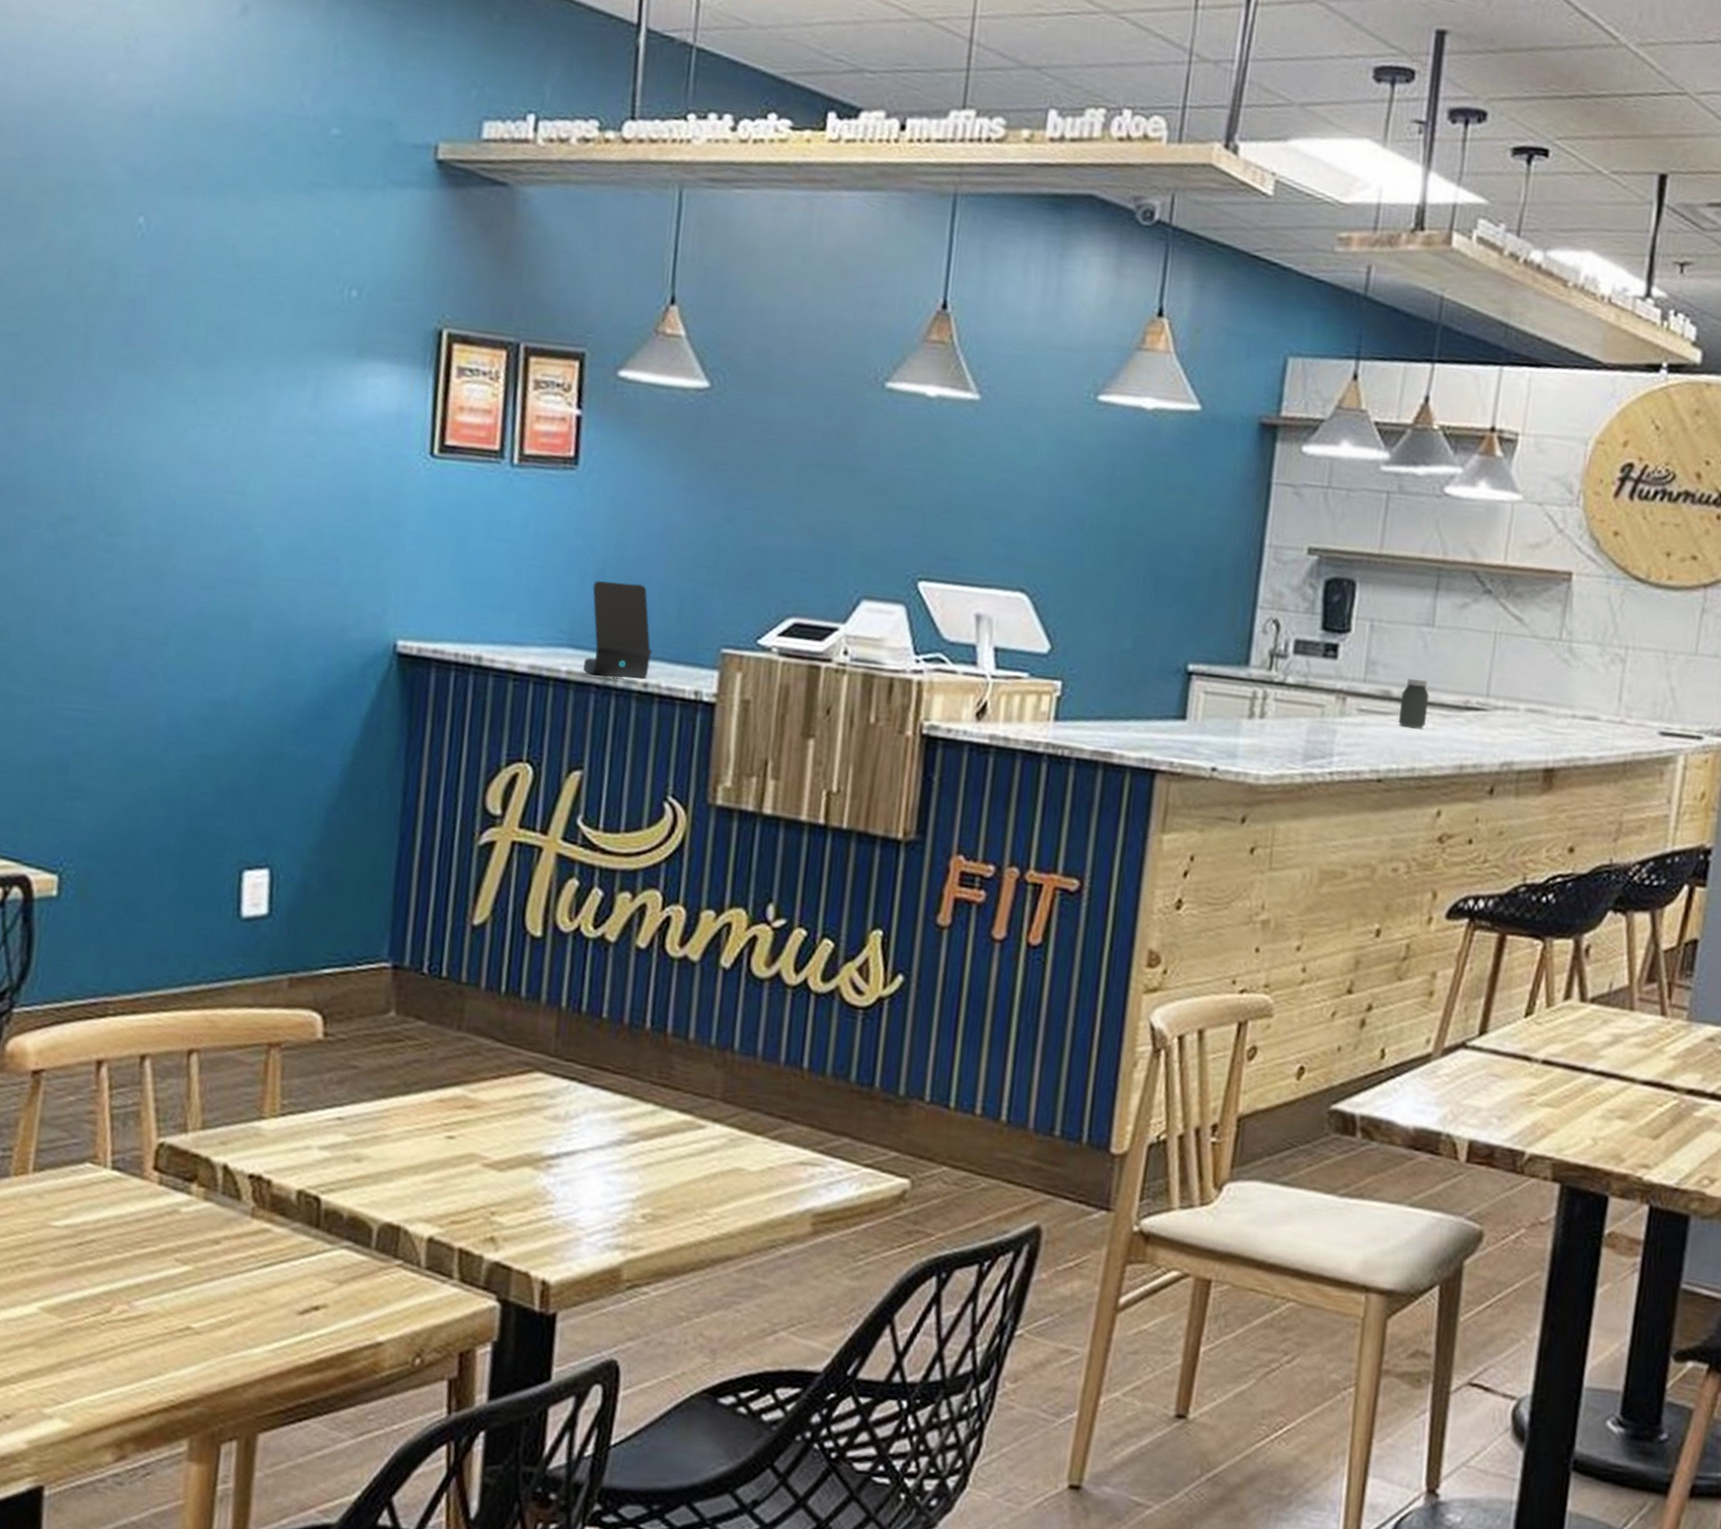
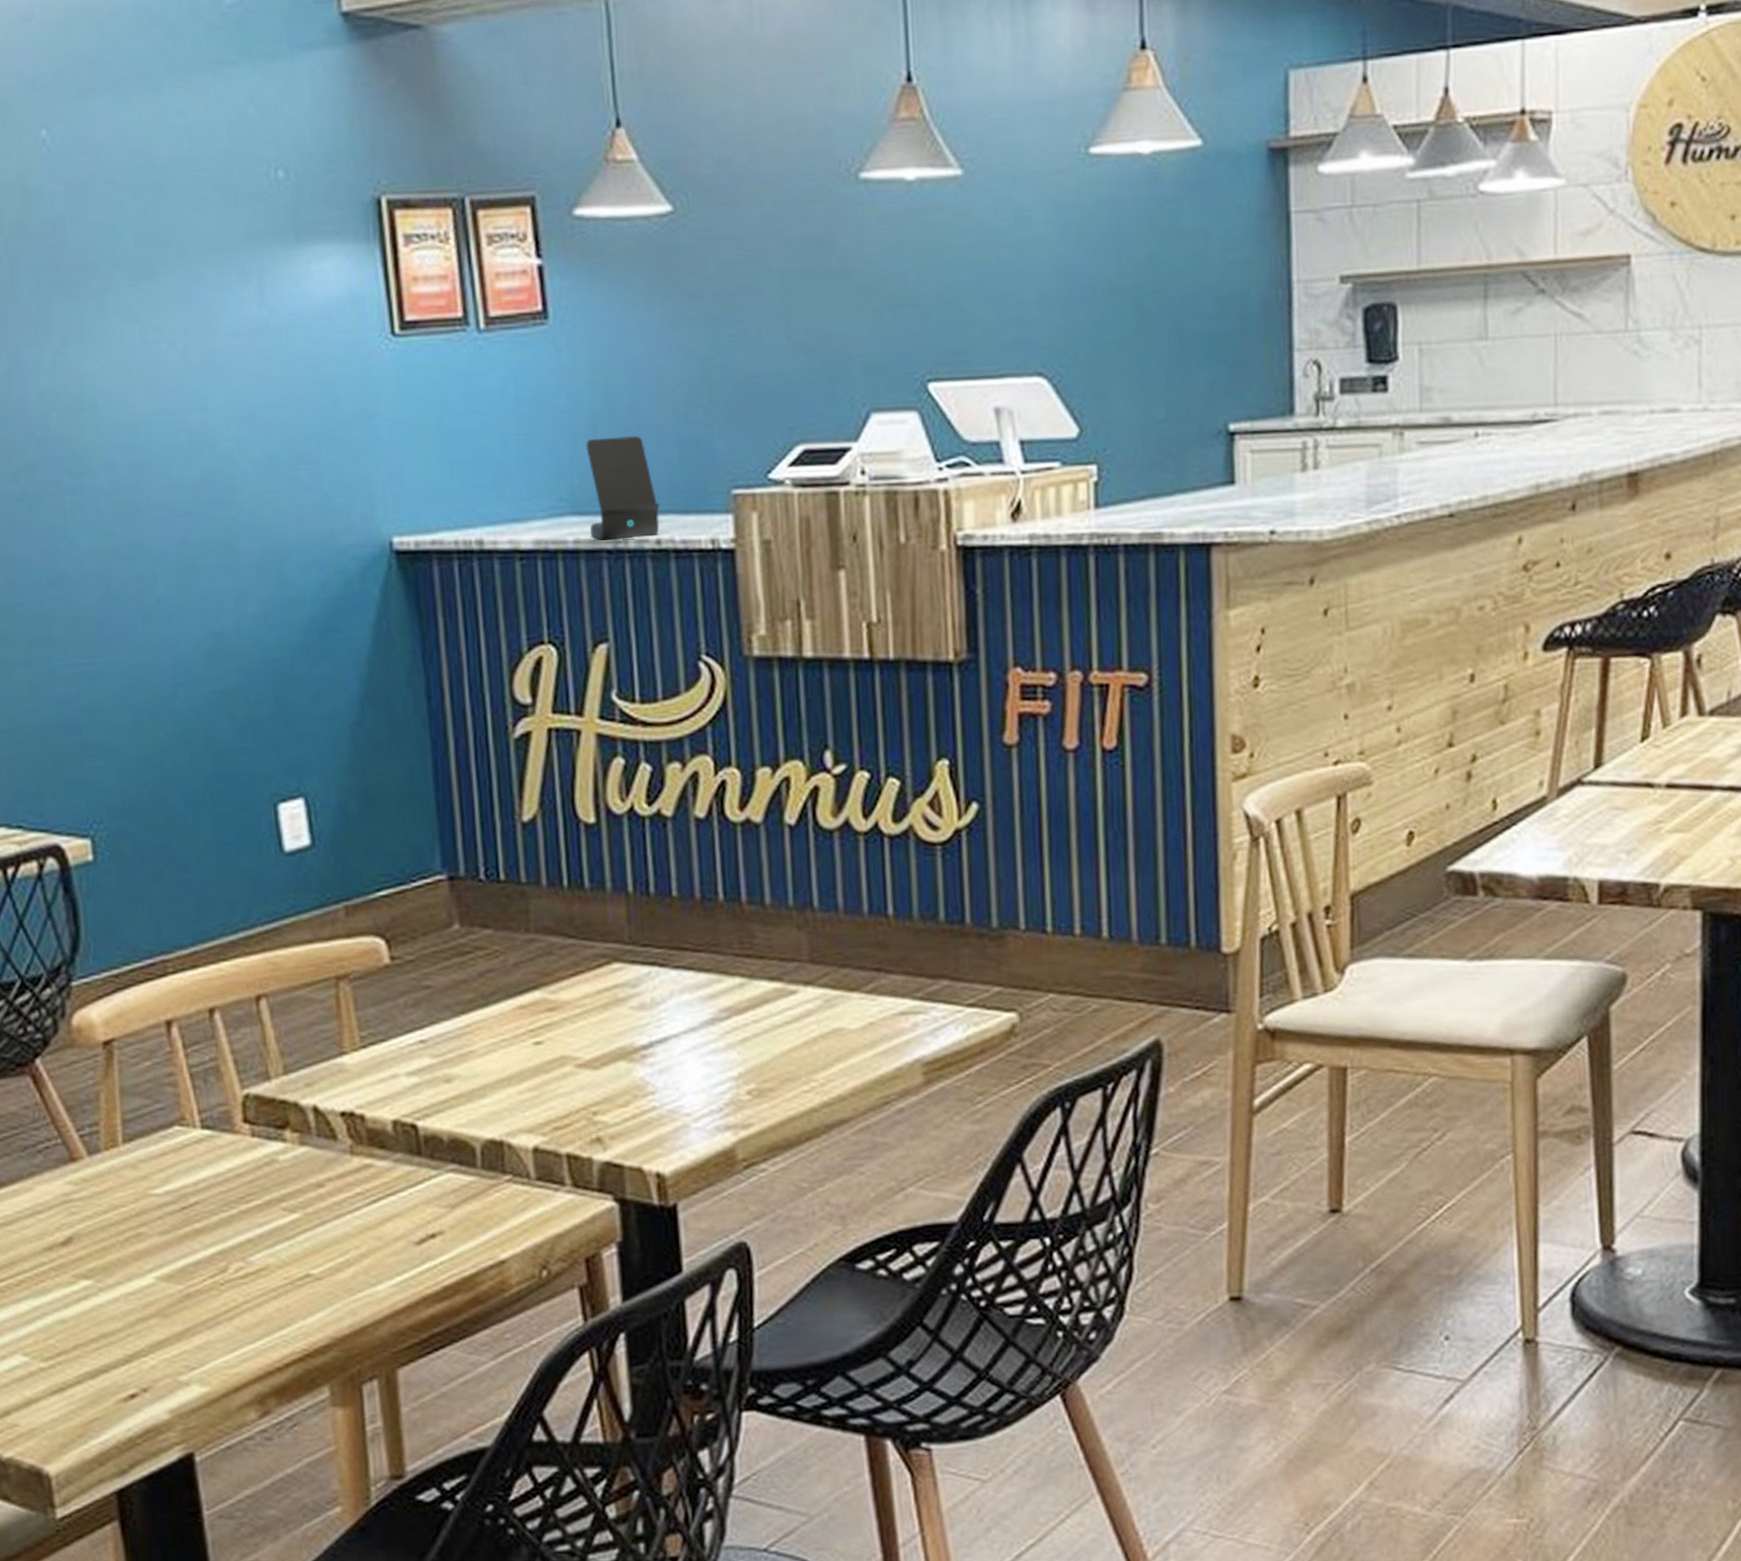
jar: present [1398,679,1429,729] -> none [1462,399,1494,454]

